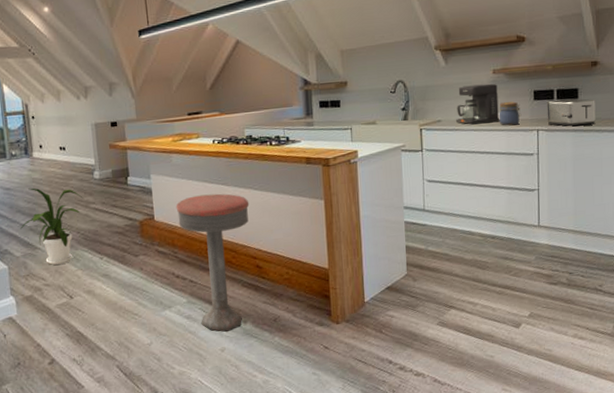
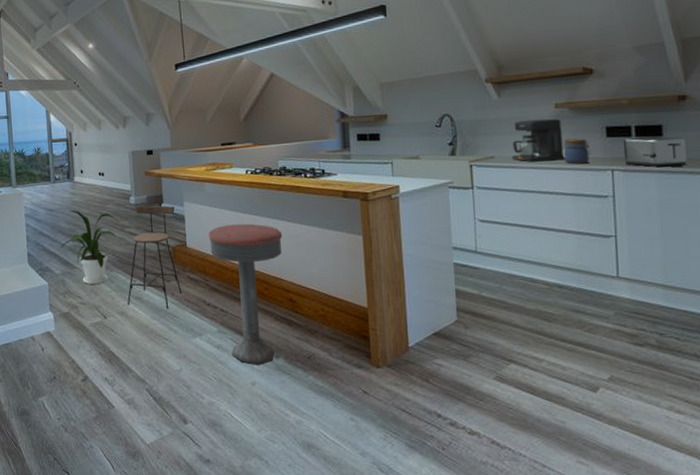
bar stool: none [94,179,151,284] -> present [127,205,182,309]

